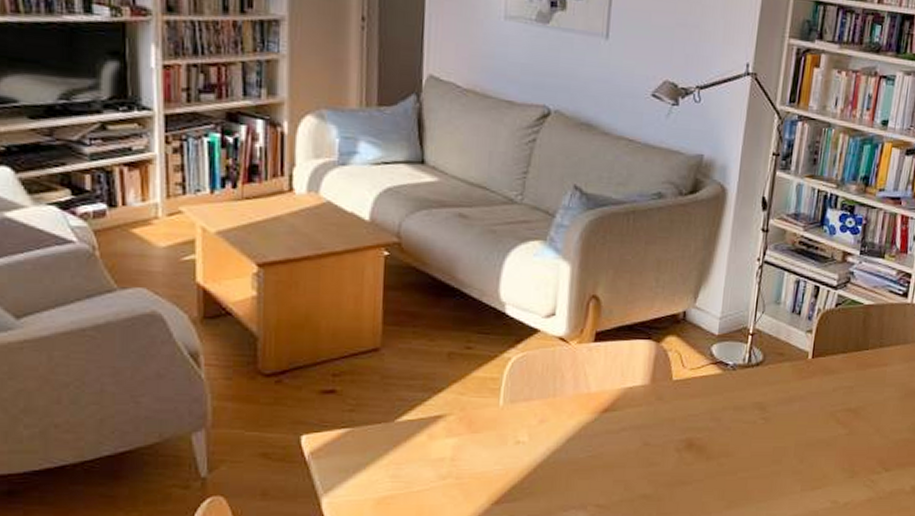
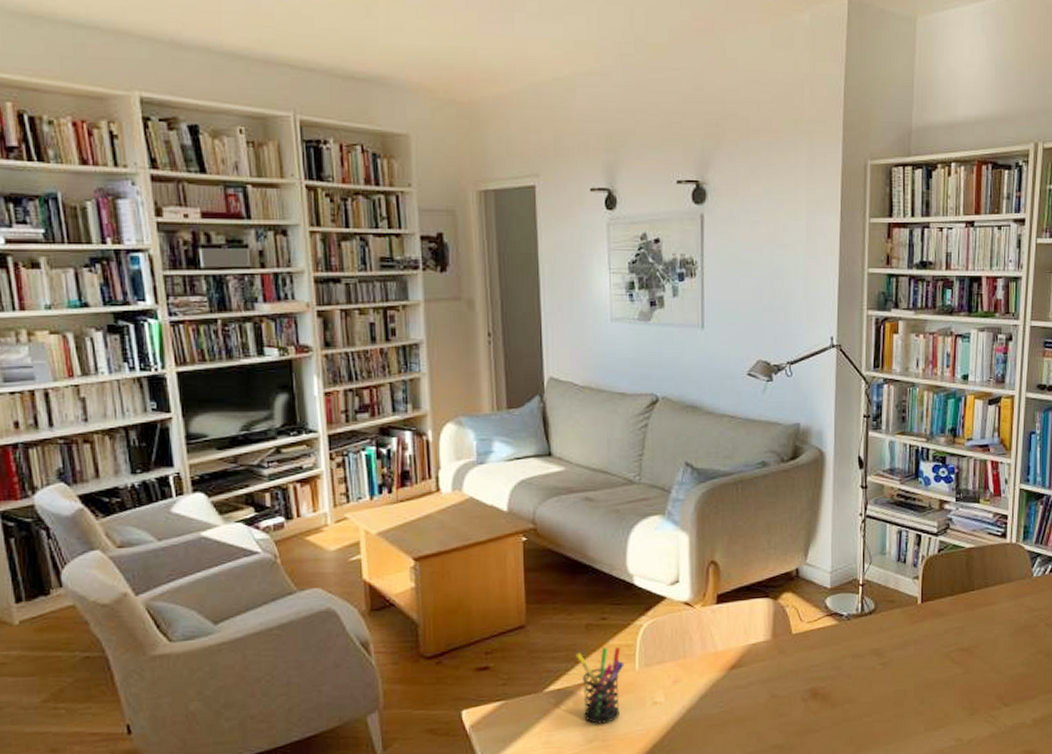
pen holder: none [434,380,487,460] -> present [575,647,624,724]

